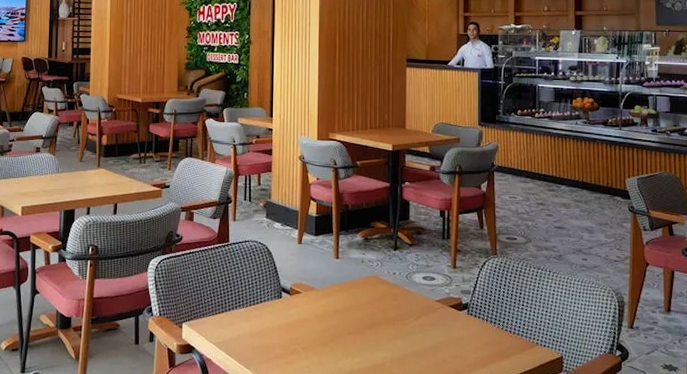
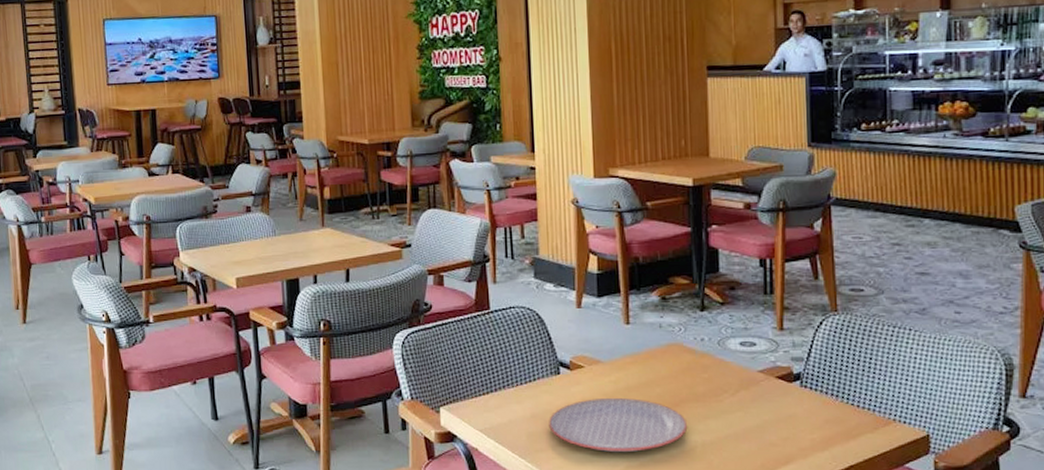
plate: none [270,318,380,366] -> present [549,397,688,453]

